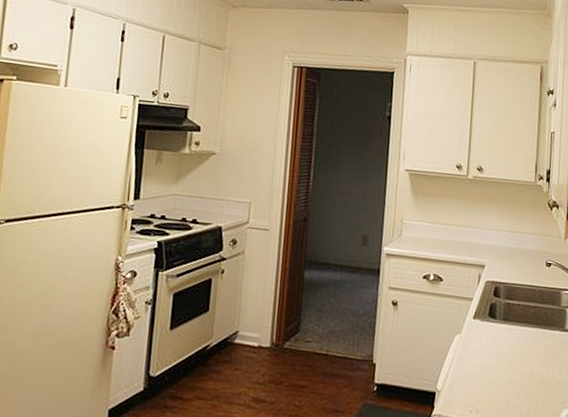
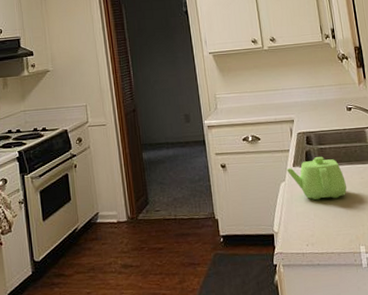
teapot: none [465,312,528,364] -> present [286,157,347,201]

